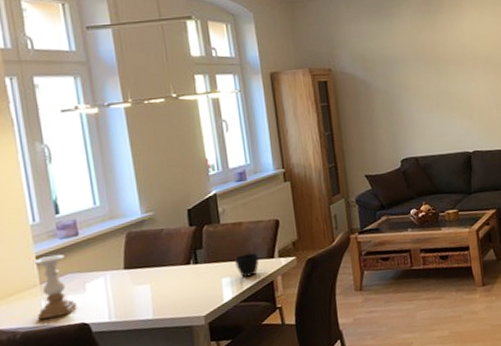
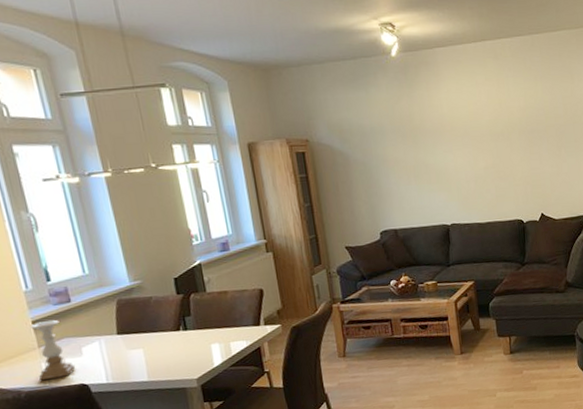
cup: present [235,252,260,277] -> none [222,320,246,343]

